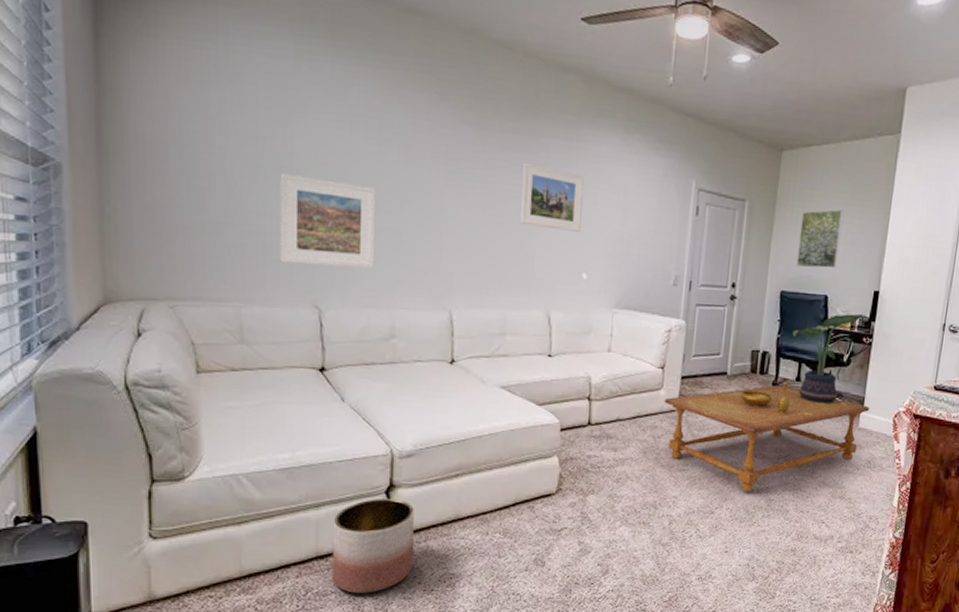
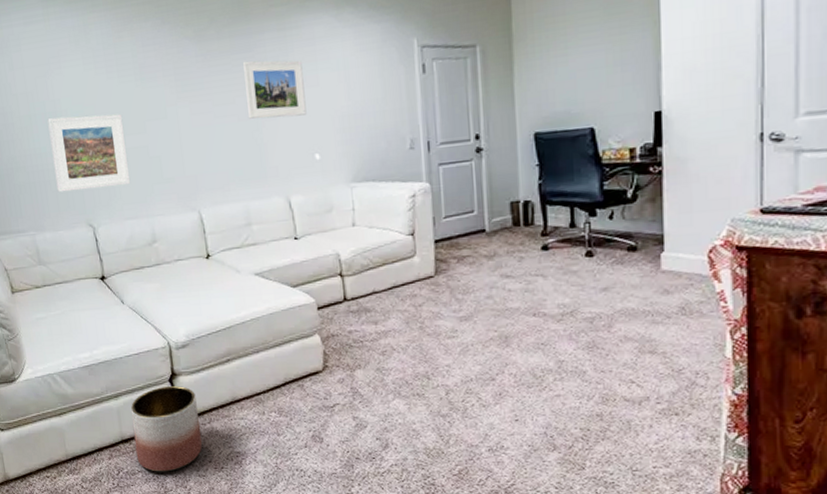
coffee table: present [664,385,870,492] -> none [419,234,673,354]
decorative bowl: present [740,381,790,414] -> none [505,229,567,266]
potted plant: present [792,314,867,403] -> none [556,141,649,249]
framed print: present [796,209,844,269] -> none [546,30,601,104]

